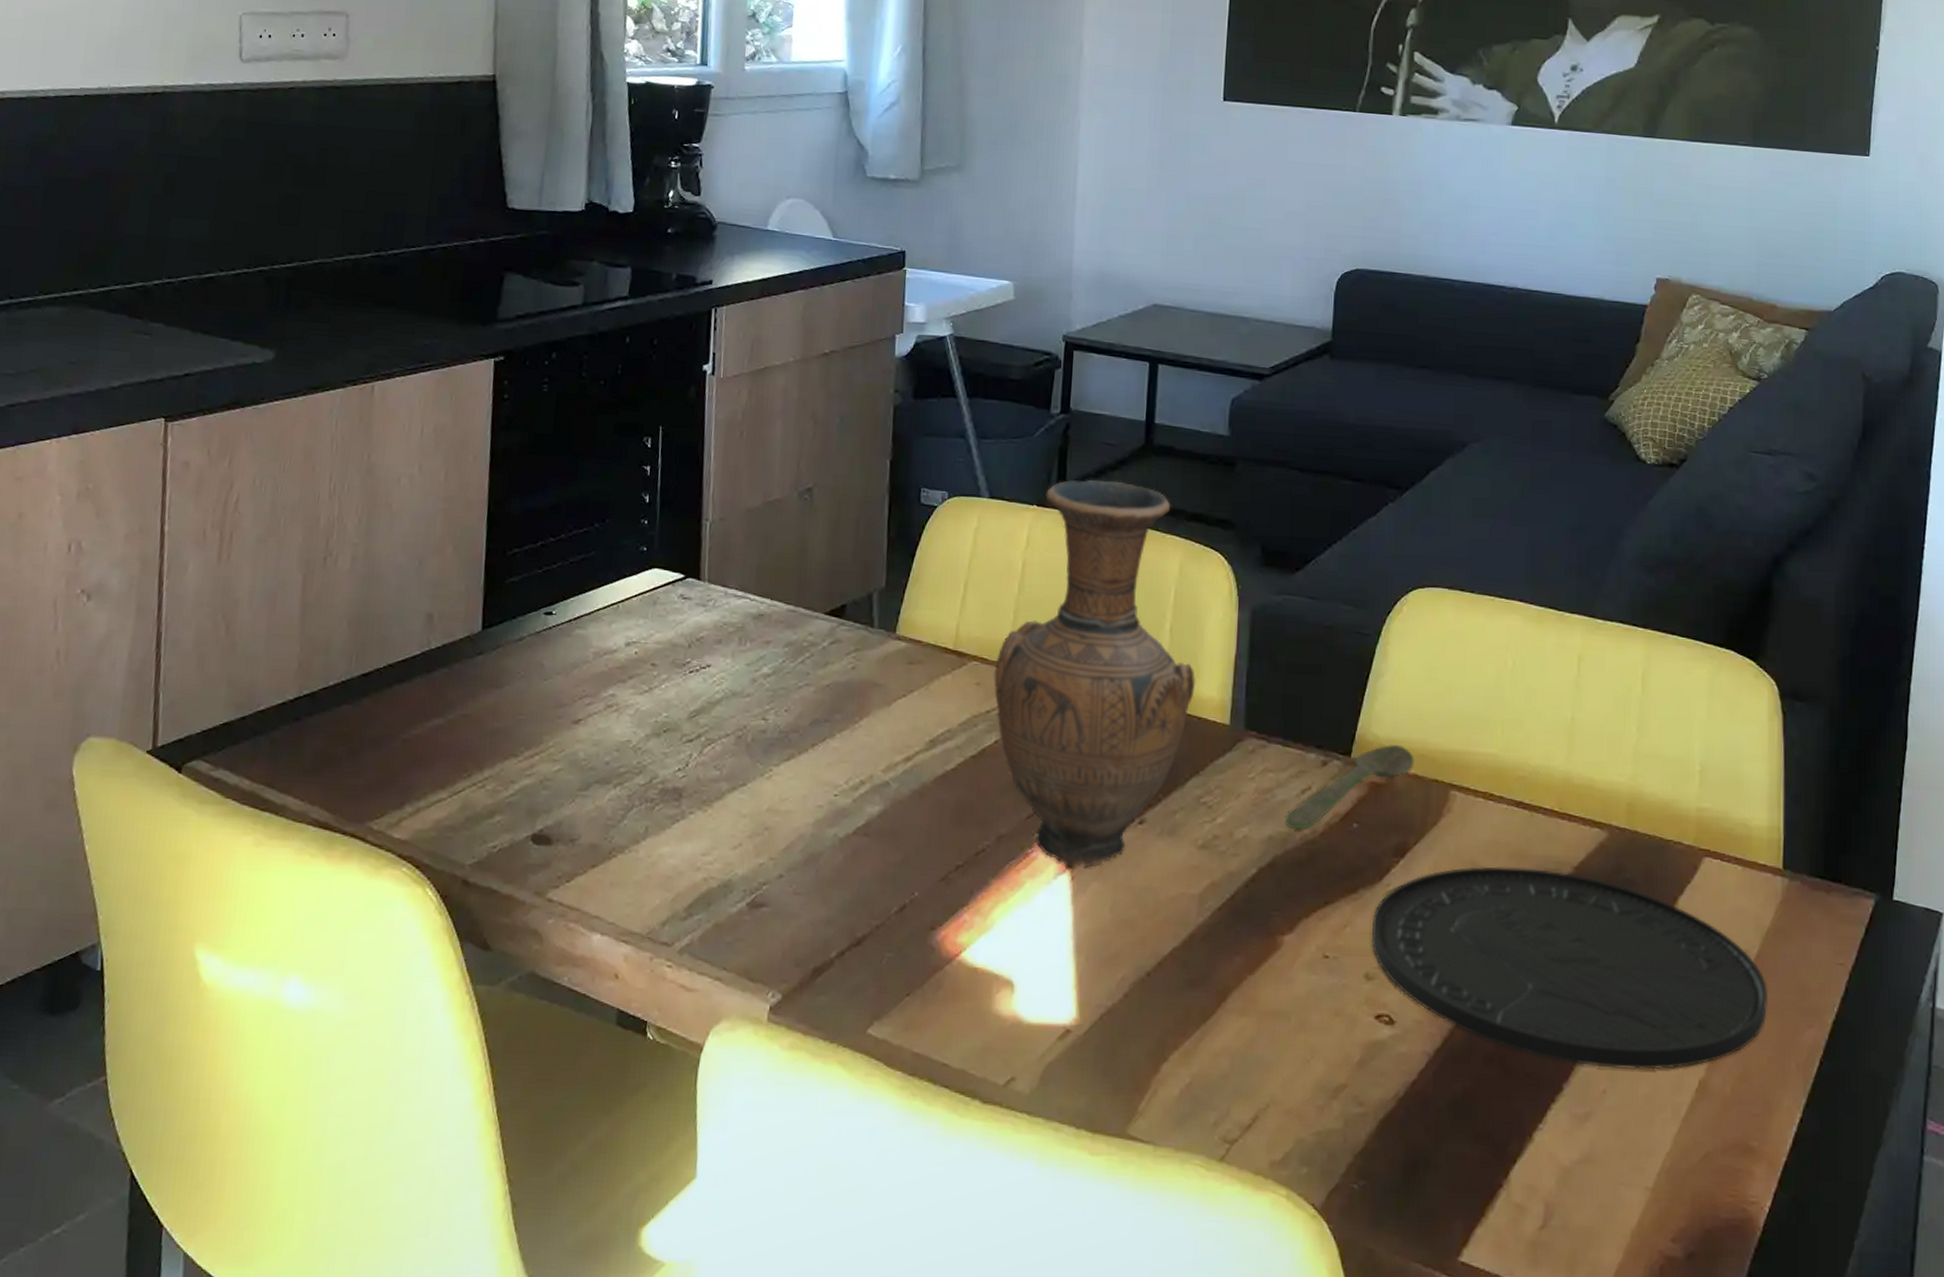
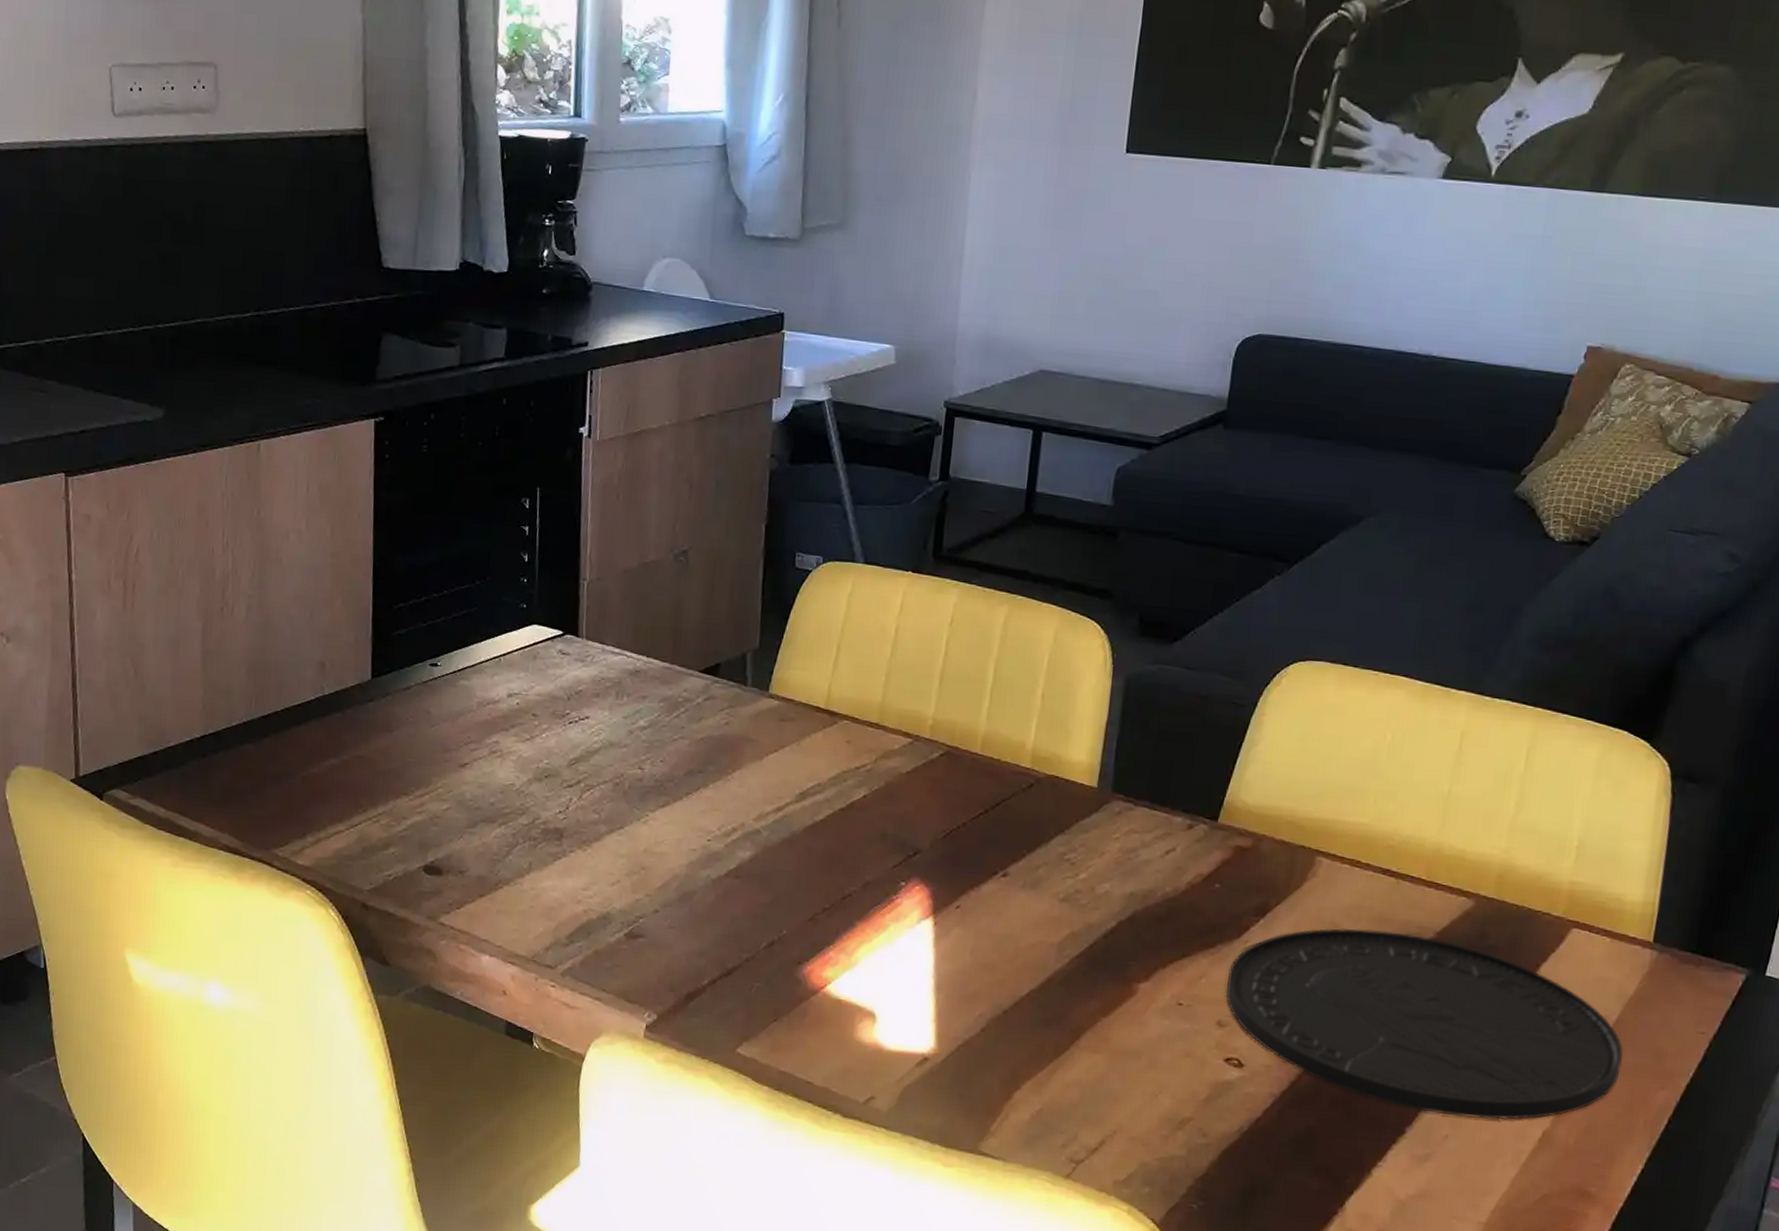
vase: present [993,479,1196,868] -> none [863,546,1066,915]
spoon: present [1285,744,1414,830] -> none [1147,811,1282,888]

